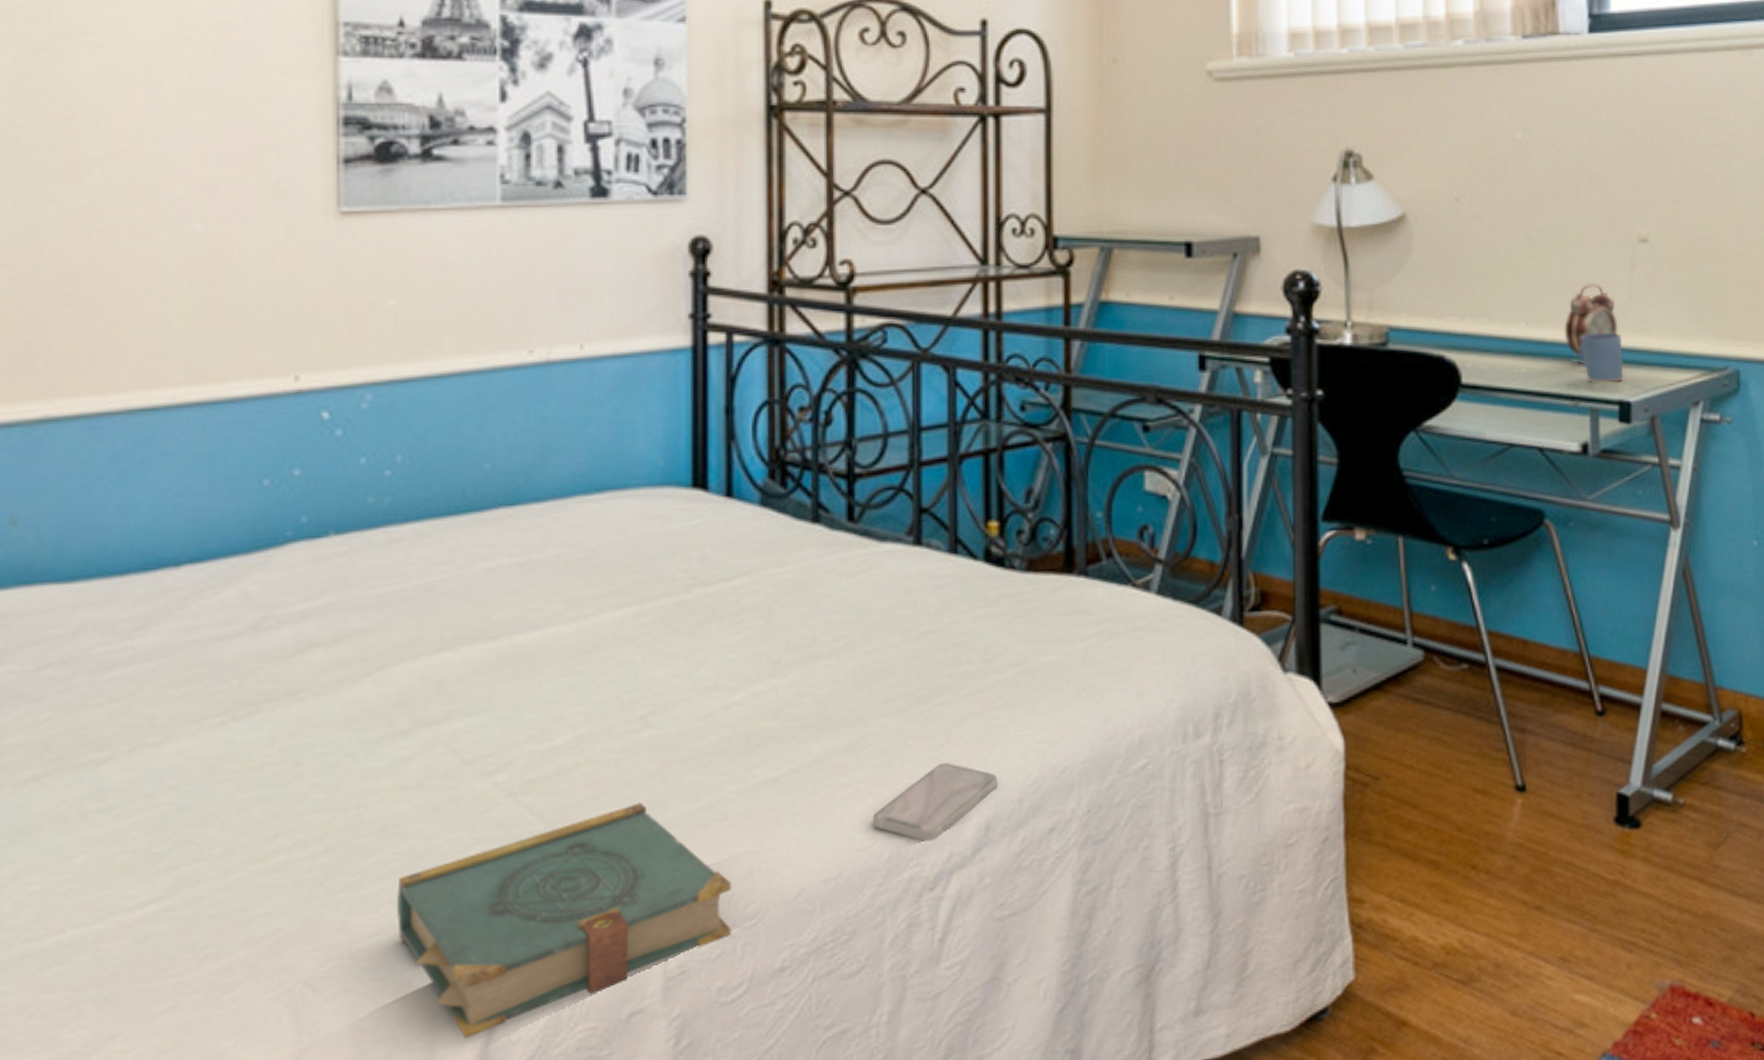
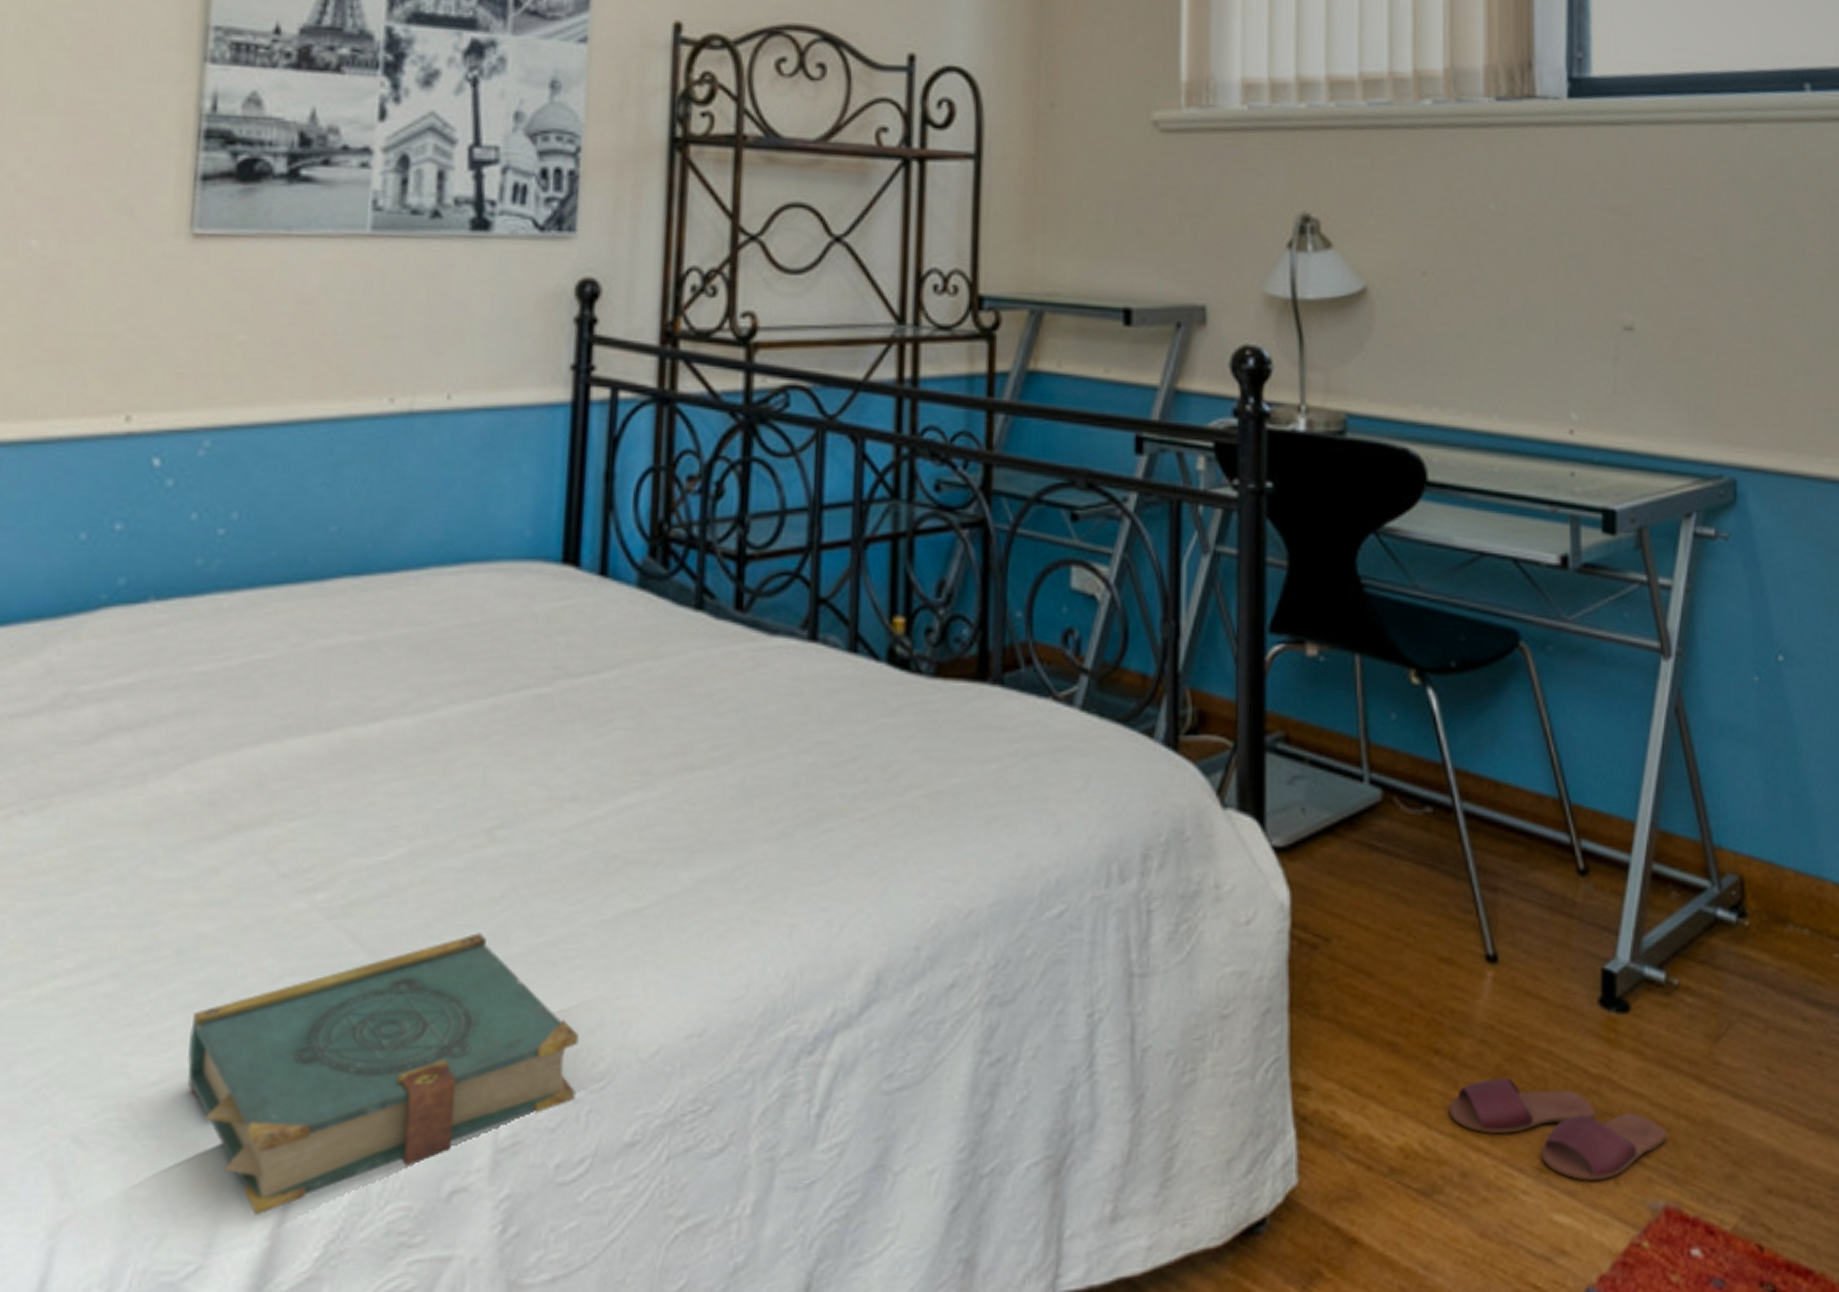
smartphone: present [872,763,998,842] -> none [745,900,893,994]
slippers: none [1484,885,1672,967] -> present [1449,1076,1666,1181]
alarm clock: present [1565,284,1618,359] -> none [1542,374,1601,458]
mug: present [1580,332,1624,384] -> none [1559,430,1608,488]

